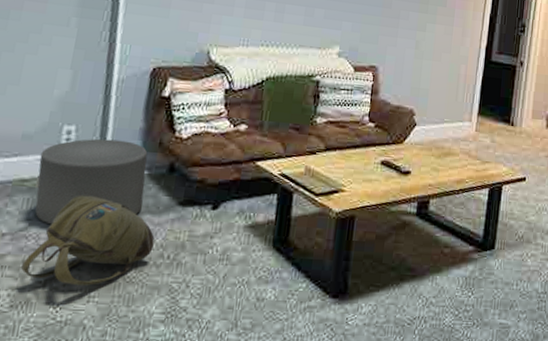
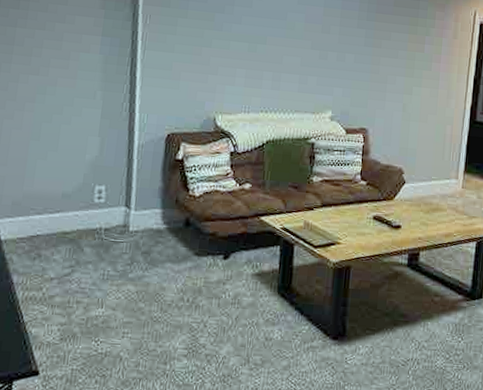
backpack: present [21,195,155,286] -> none [68,245,176,323]
pouf: present [35,138,148,225] -> none [76,197,167,271]

